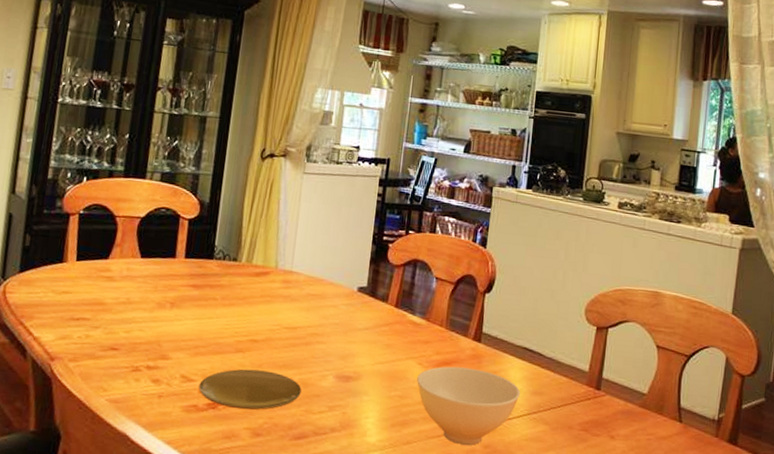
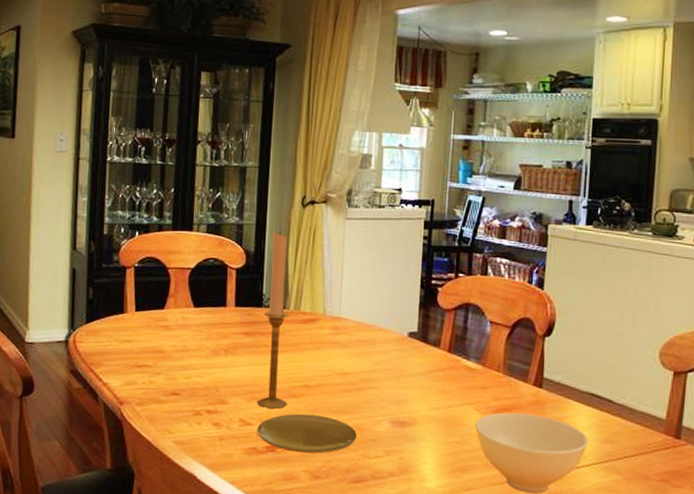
candlestick: none [200,182,245,364] -> present [256,231,289,409]

